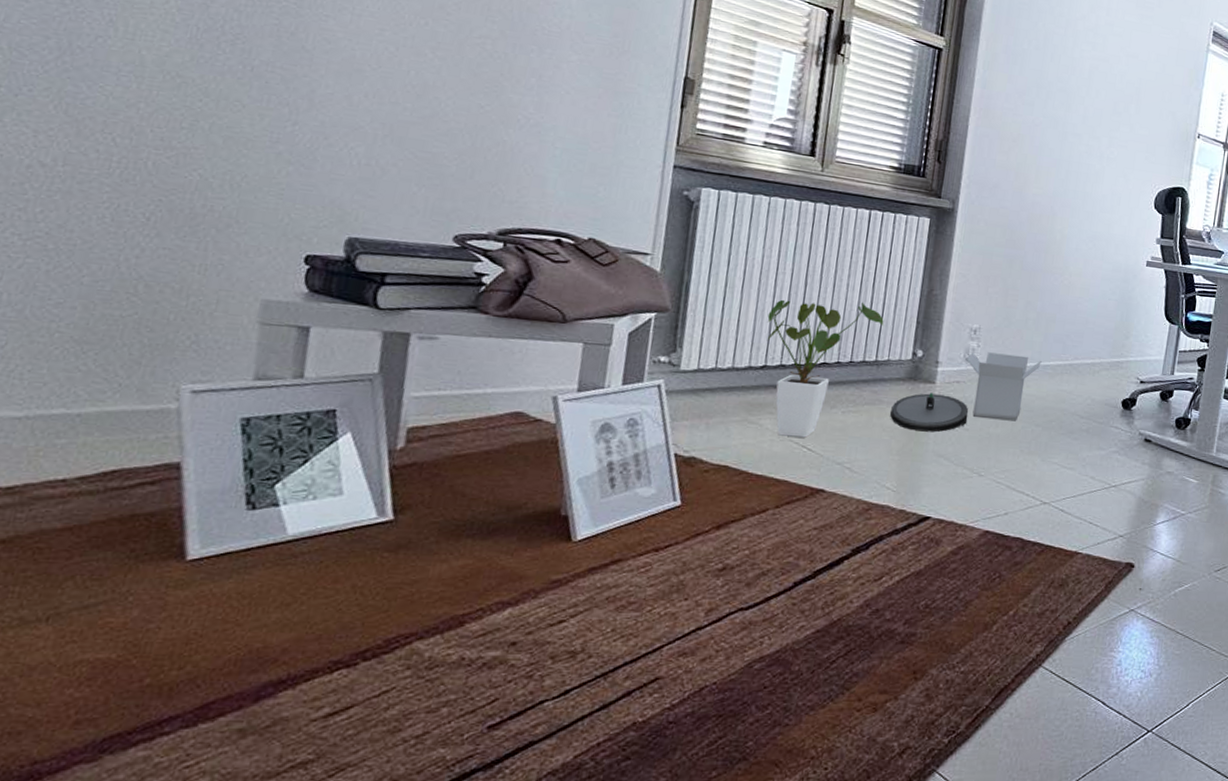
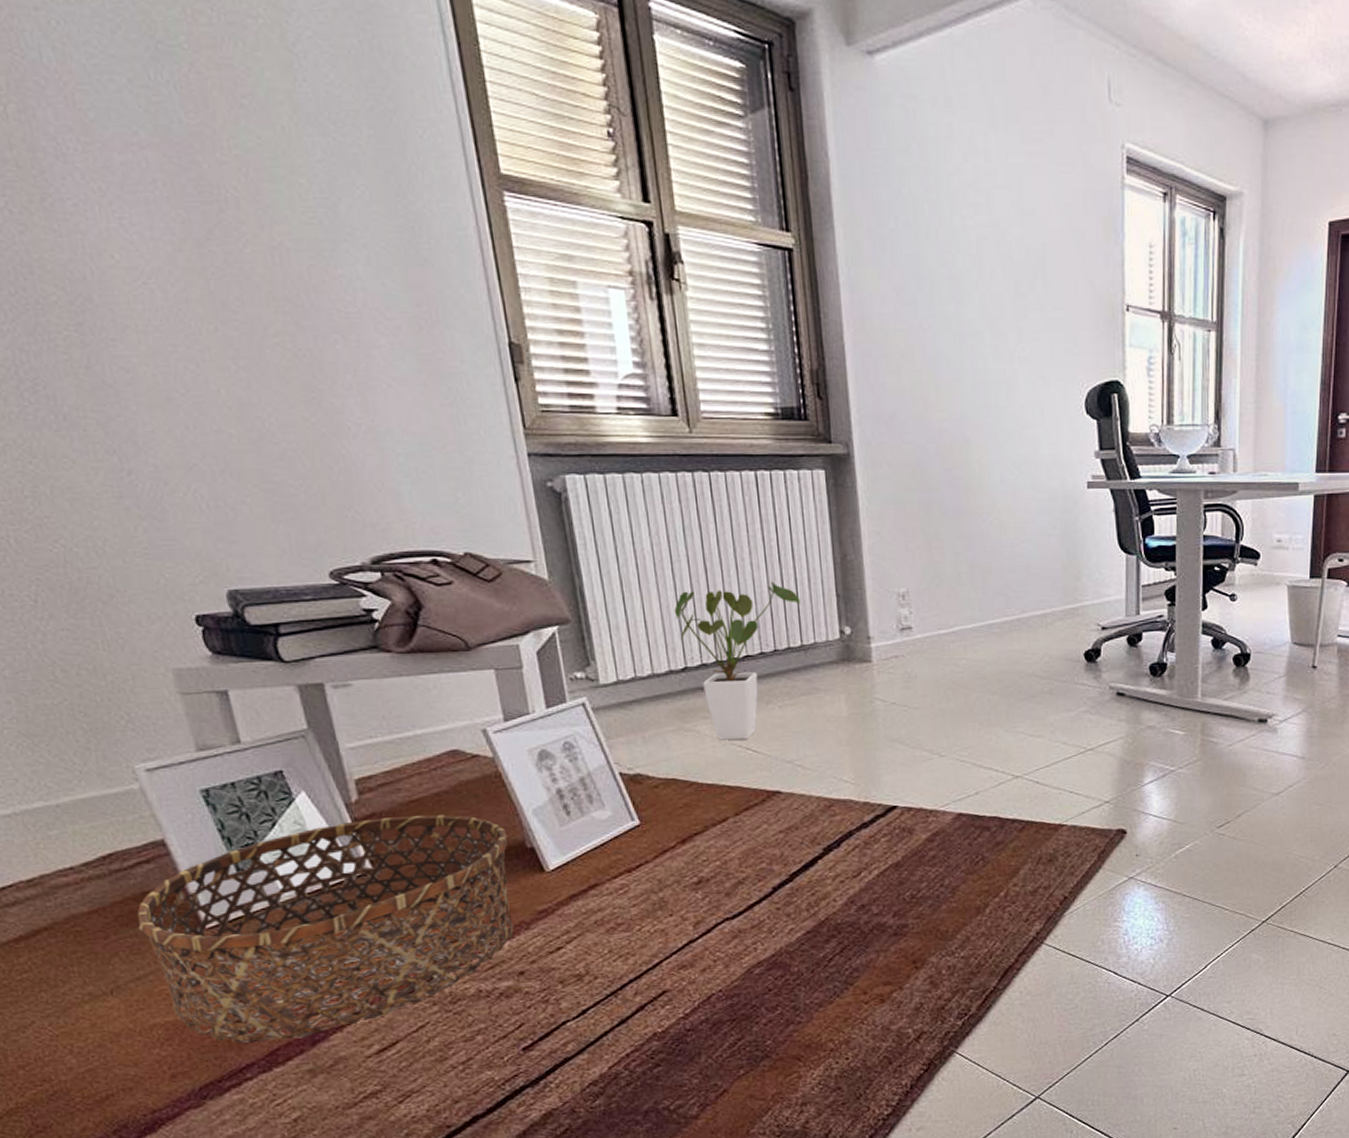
basket: none [110,468,545,692] -> present [137,814,514,1043]
robot vacuum: present [889,392,969,433] -> none [829,672,916,717]
cardboard box: present [966,352,1042,422] -> none [899,617,985,694]

